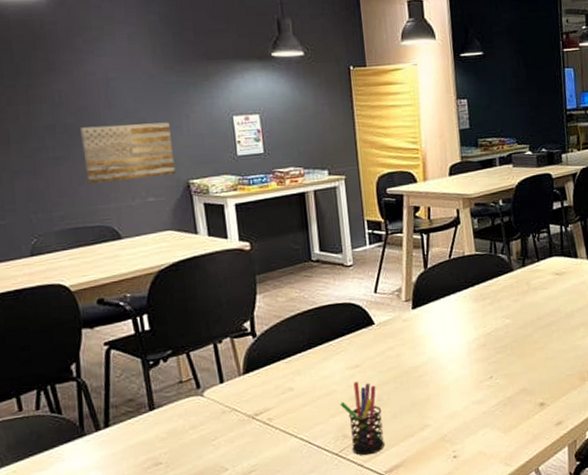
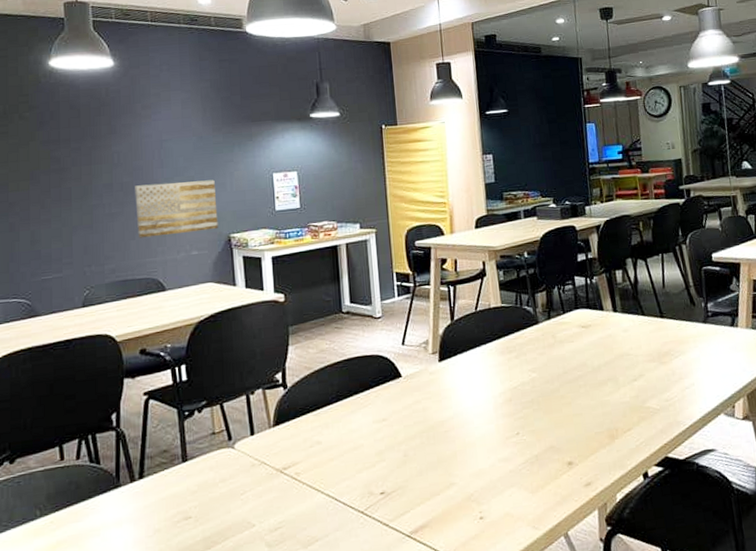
pen holder: present [340,381,384,456] -> none [366,436,410,515]

